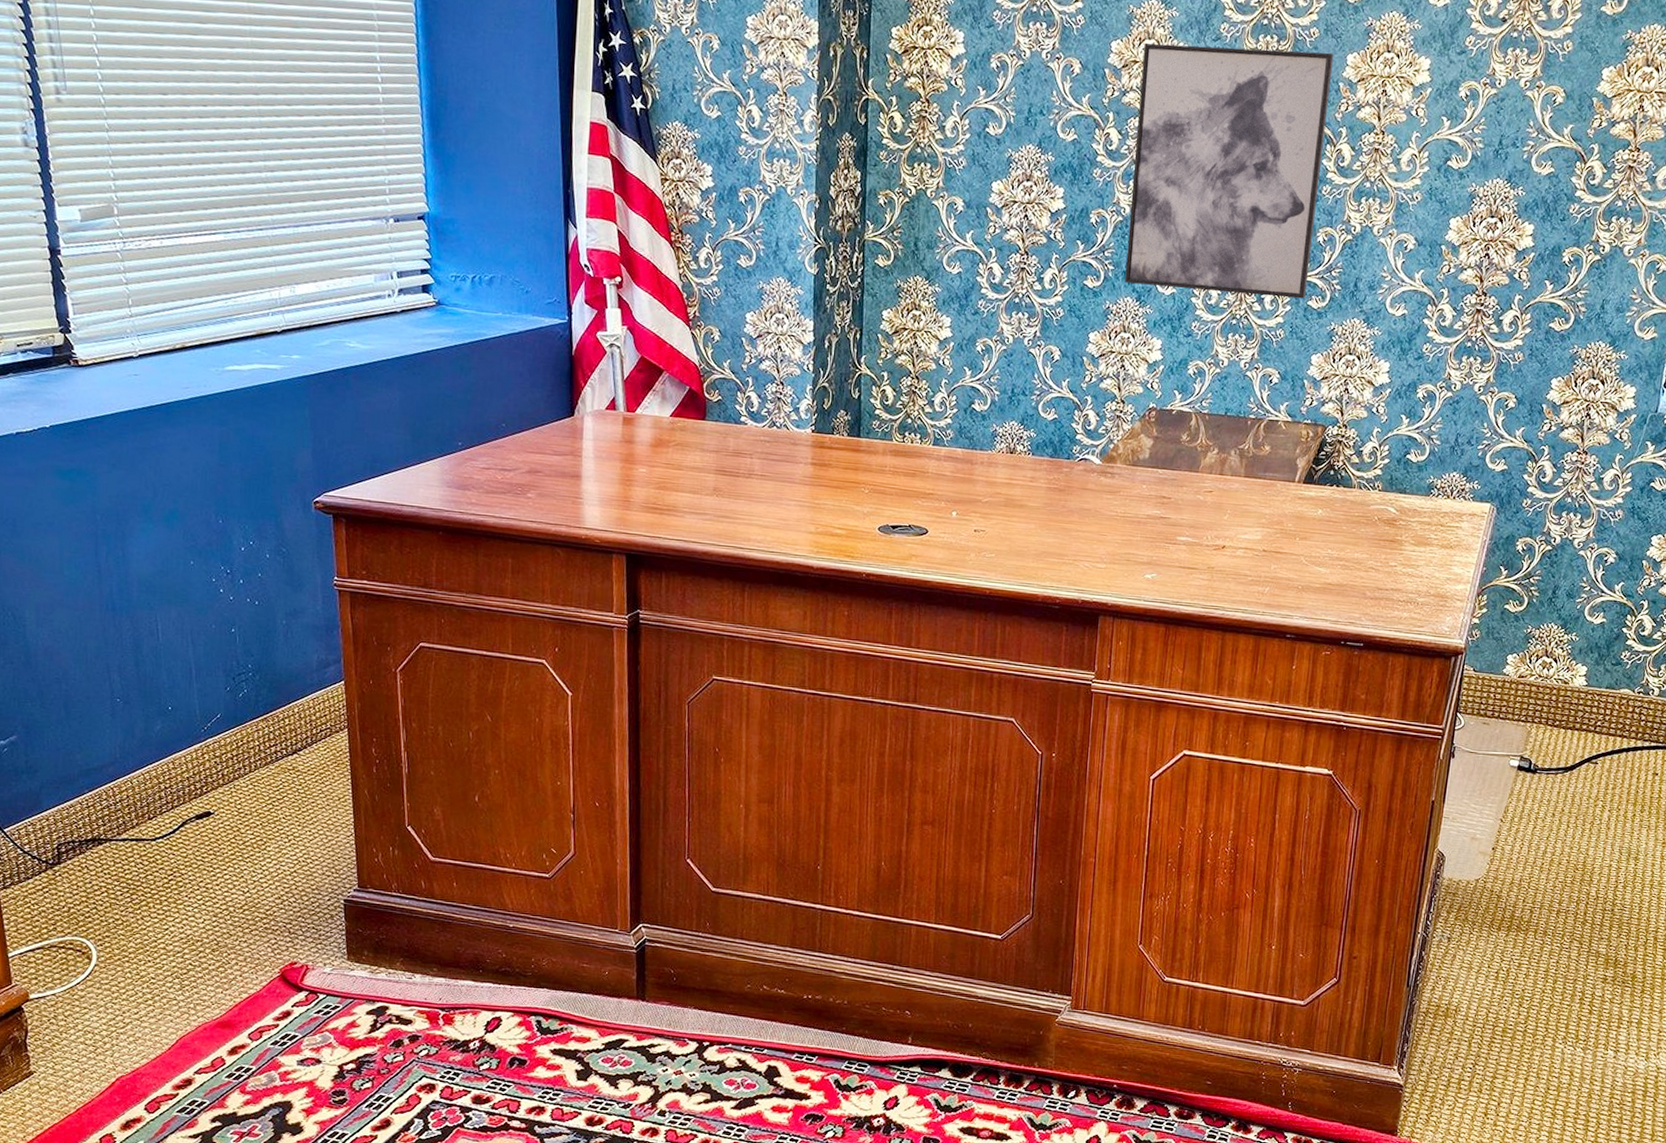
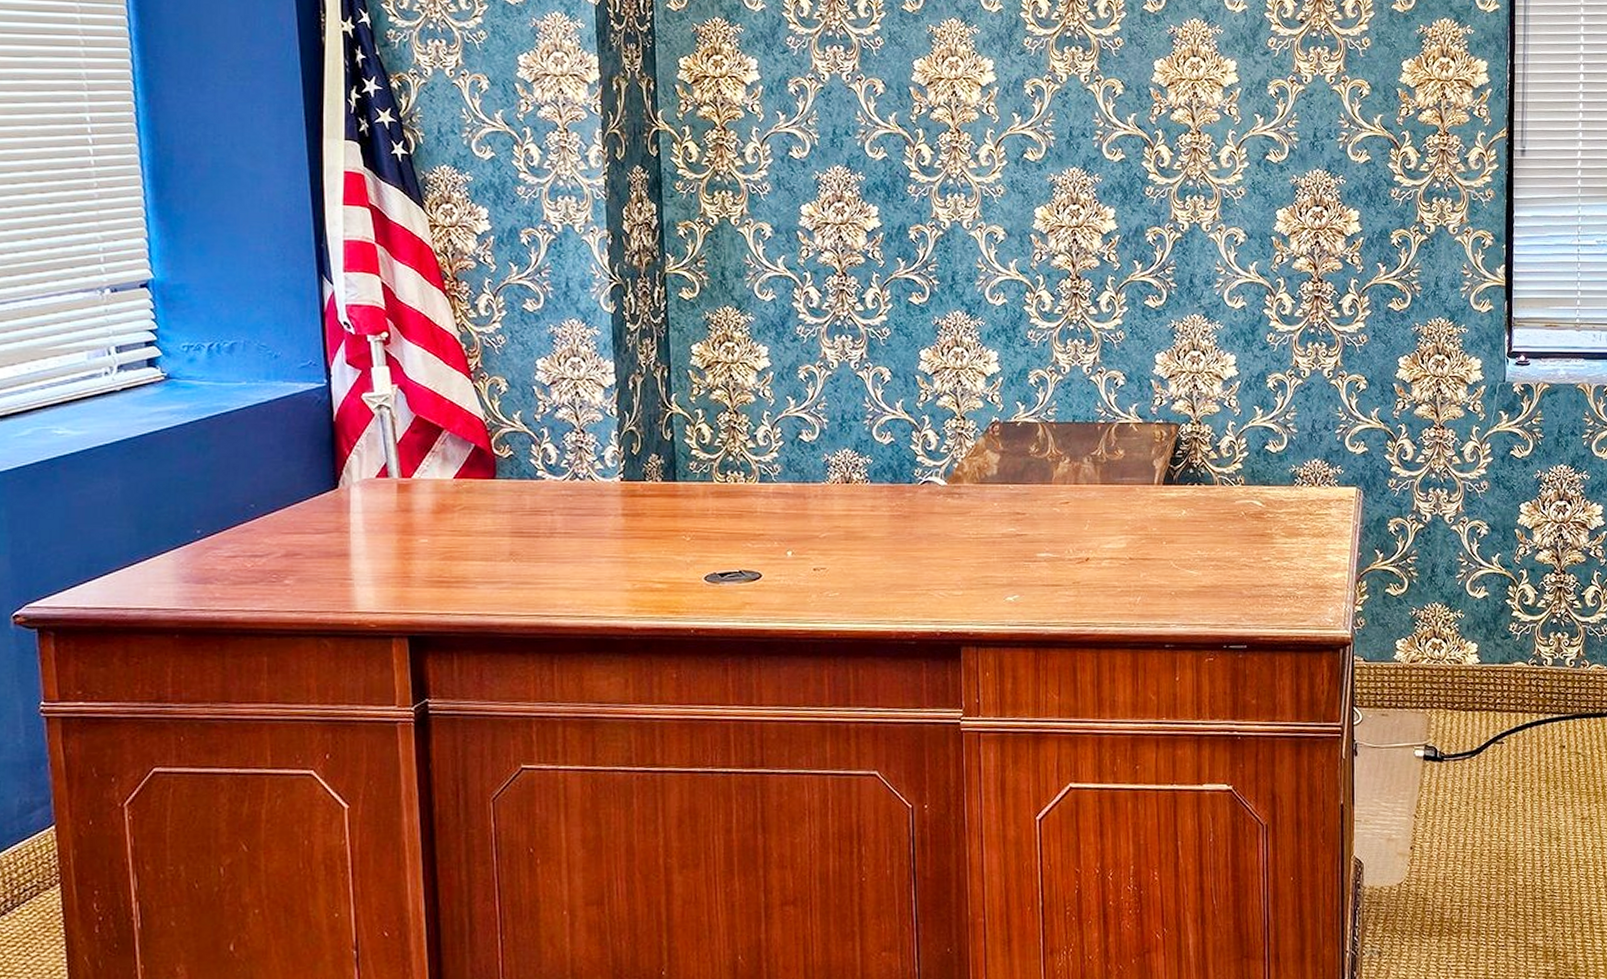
wall art: present [1125,43,1334,299] -> none [948,60,1142,299]

